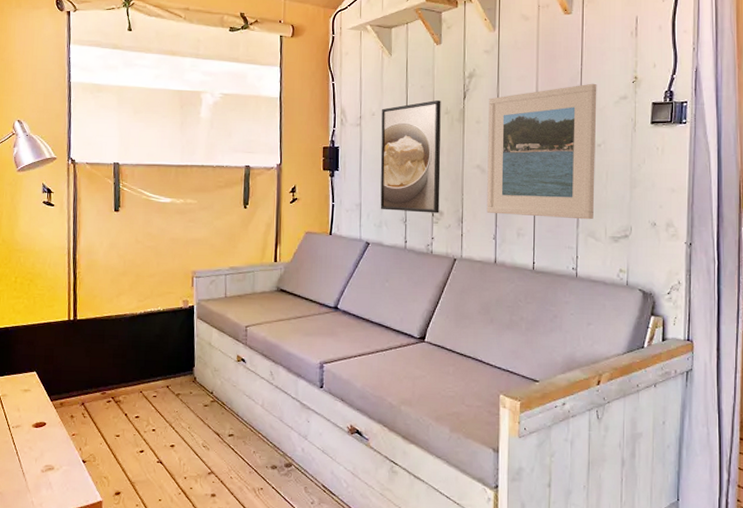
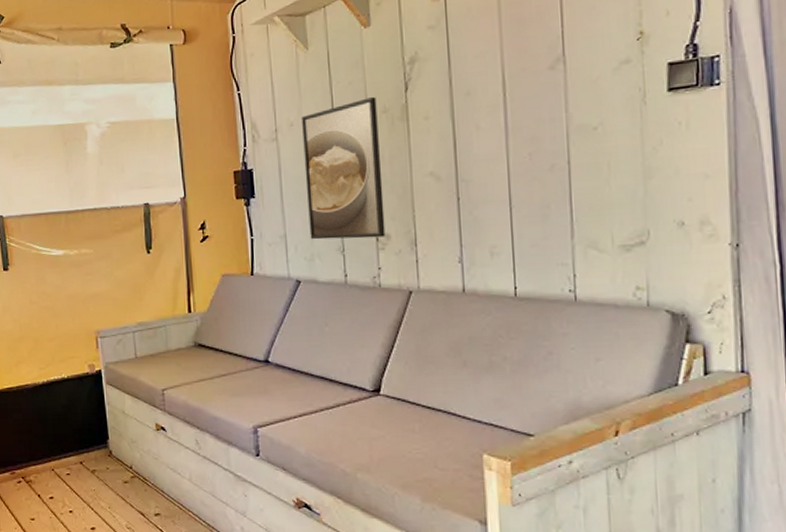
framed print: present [487,83,597,220] -> none [439,48,594,231]

